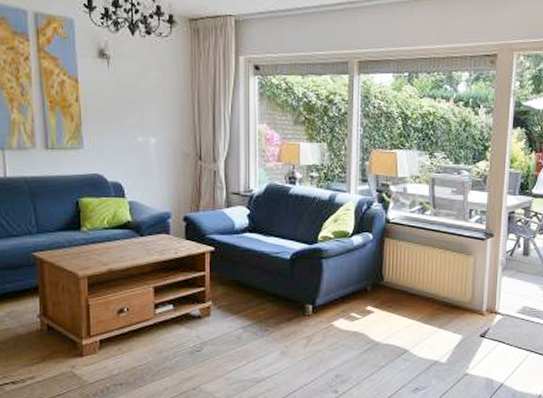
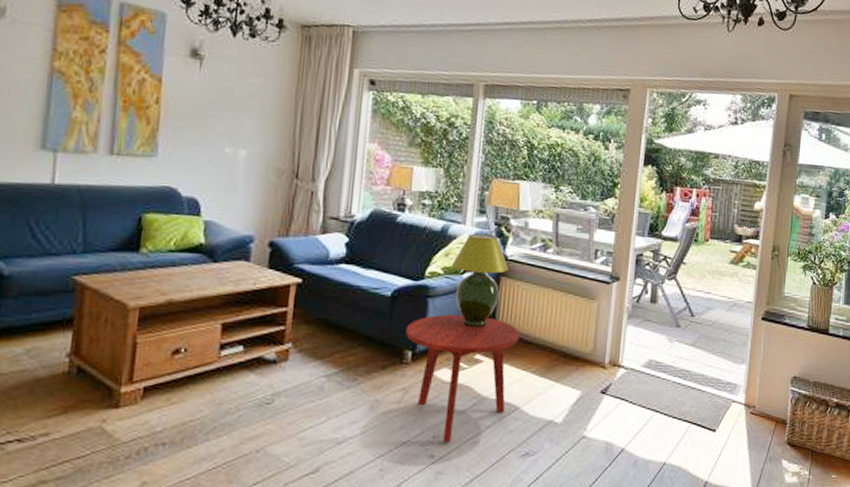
side table: none [306,272,405,381] -> present [406,314,520,443]
table lamp: none [340,200,392,283] -> present [451,233,509,327]

